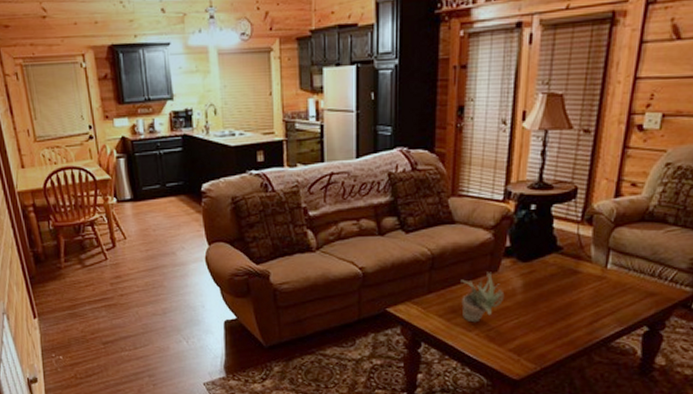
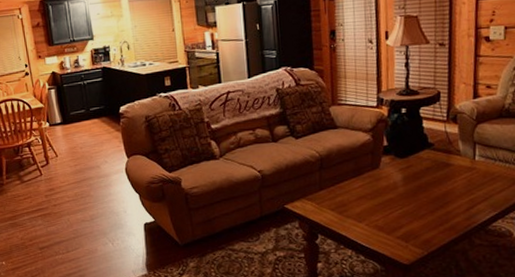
succulent plant: present [460,272,505,323] -> none [347,168,388,214]

